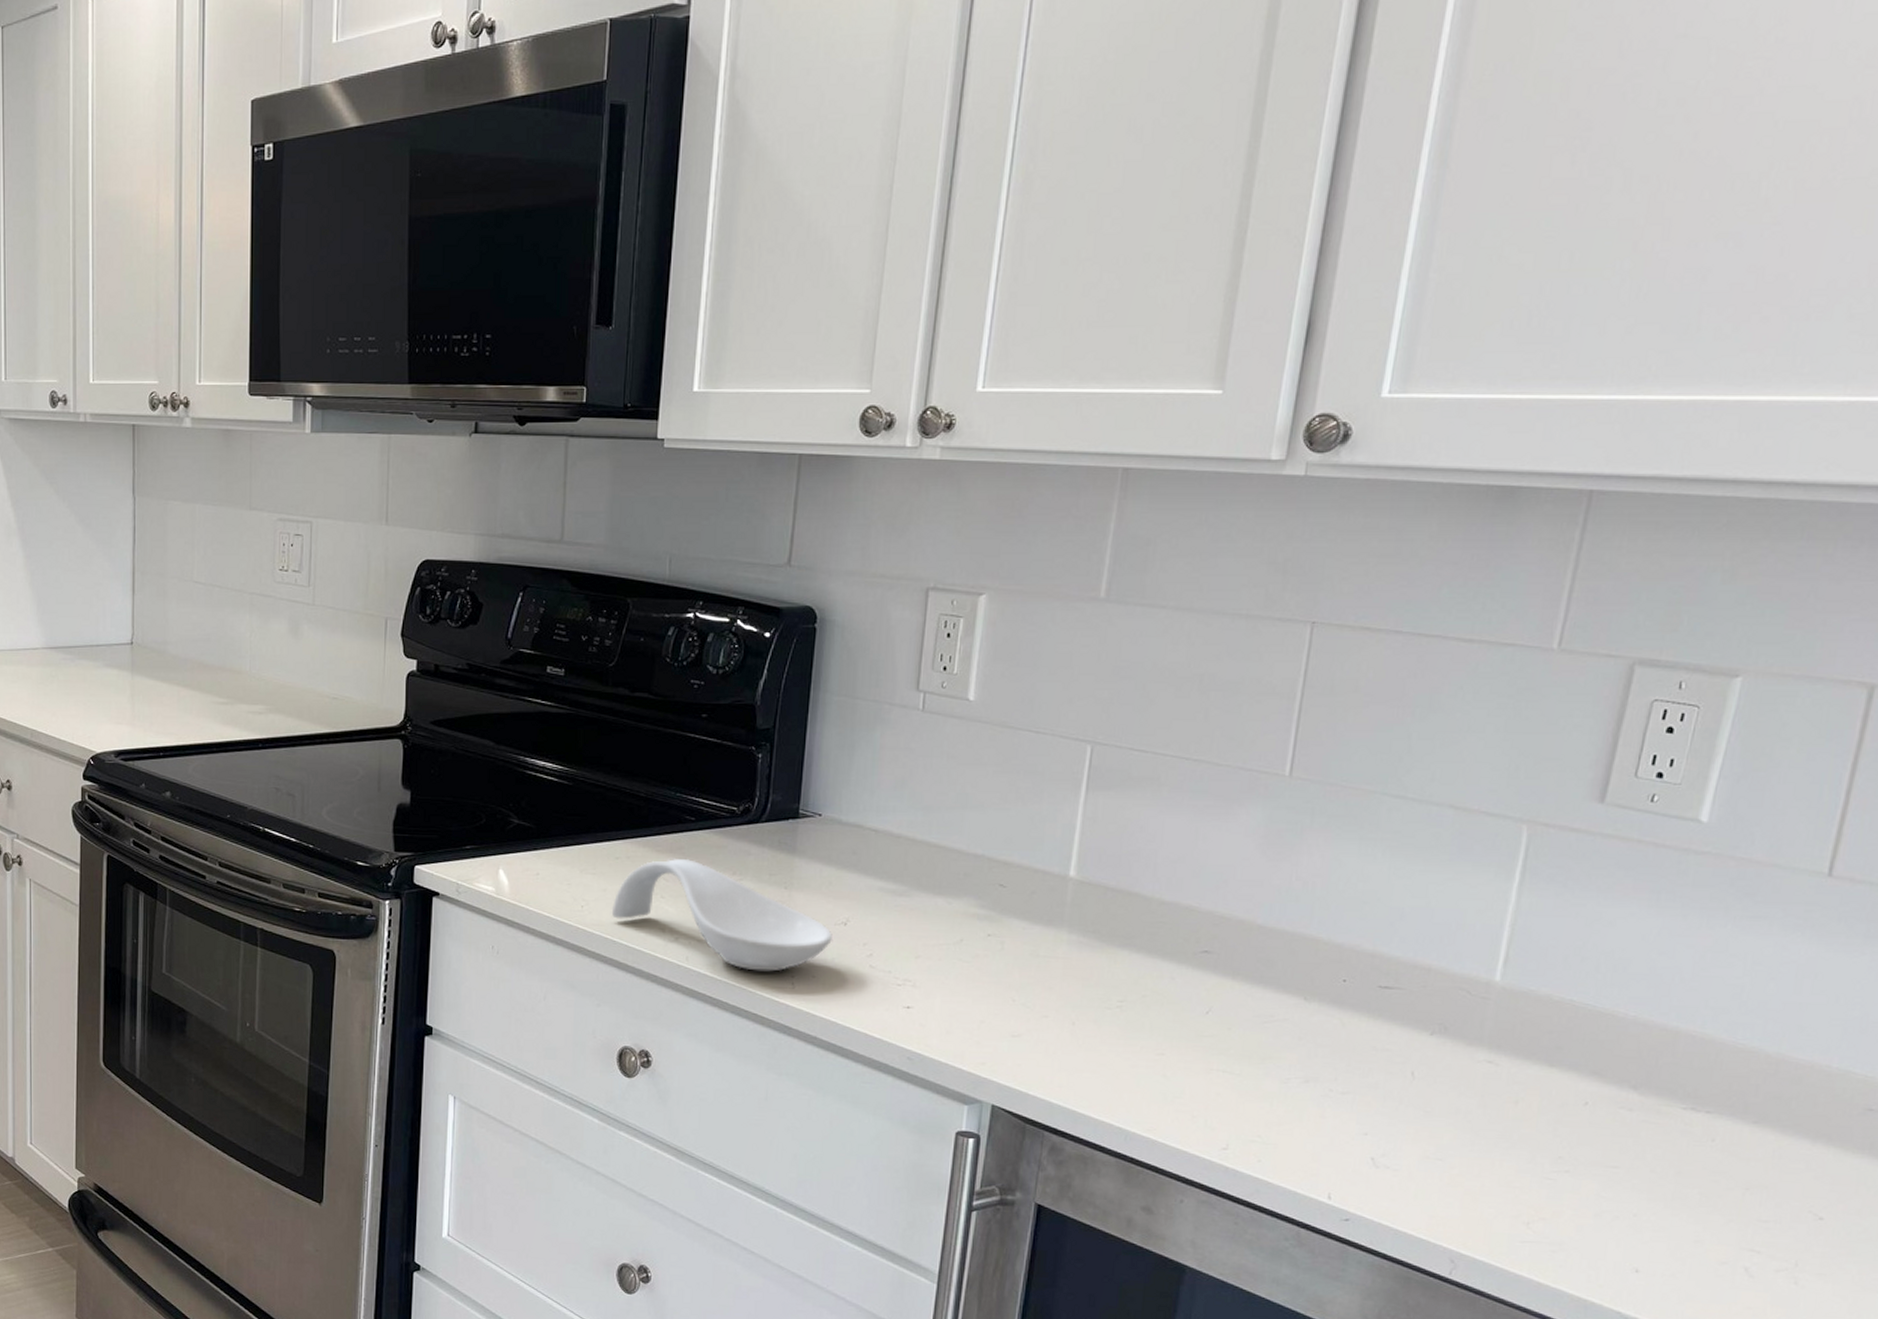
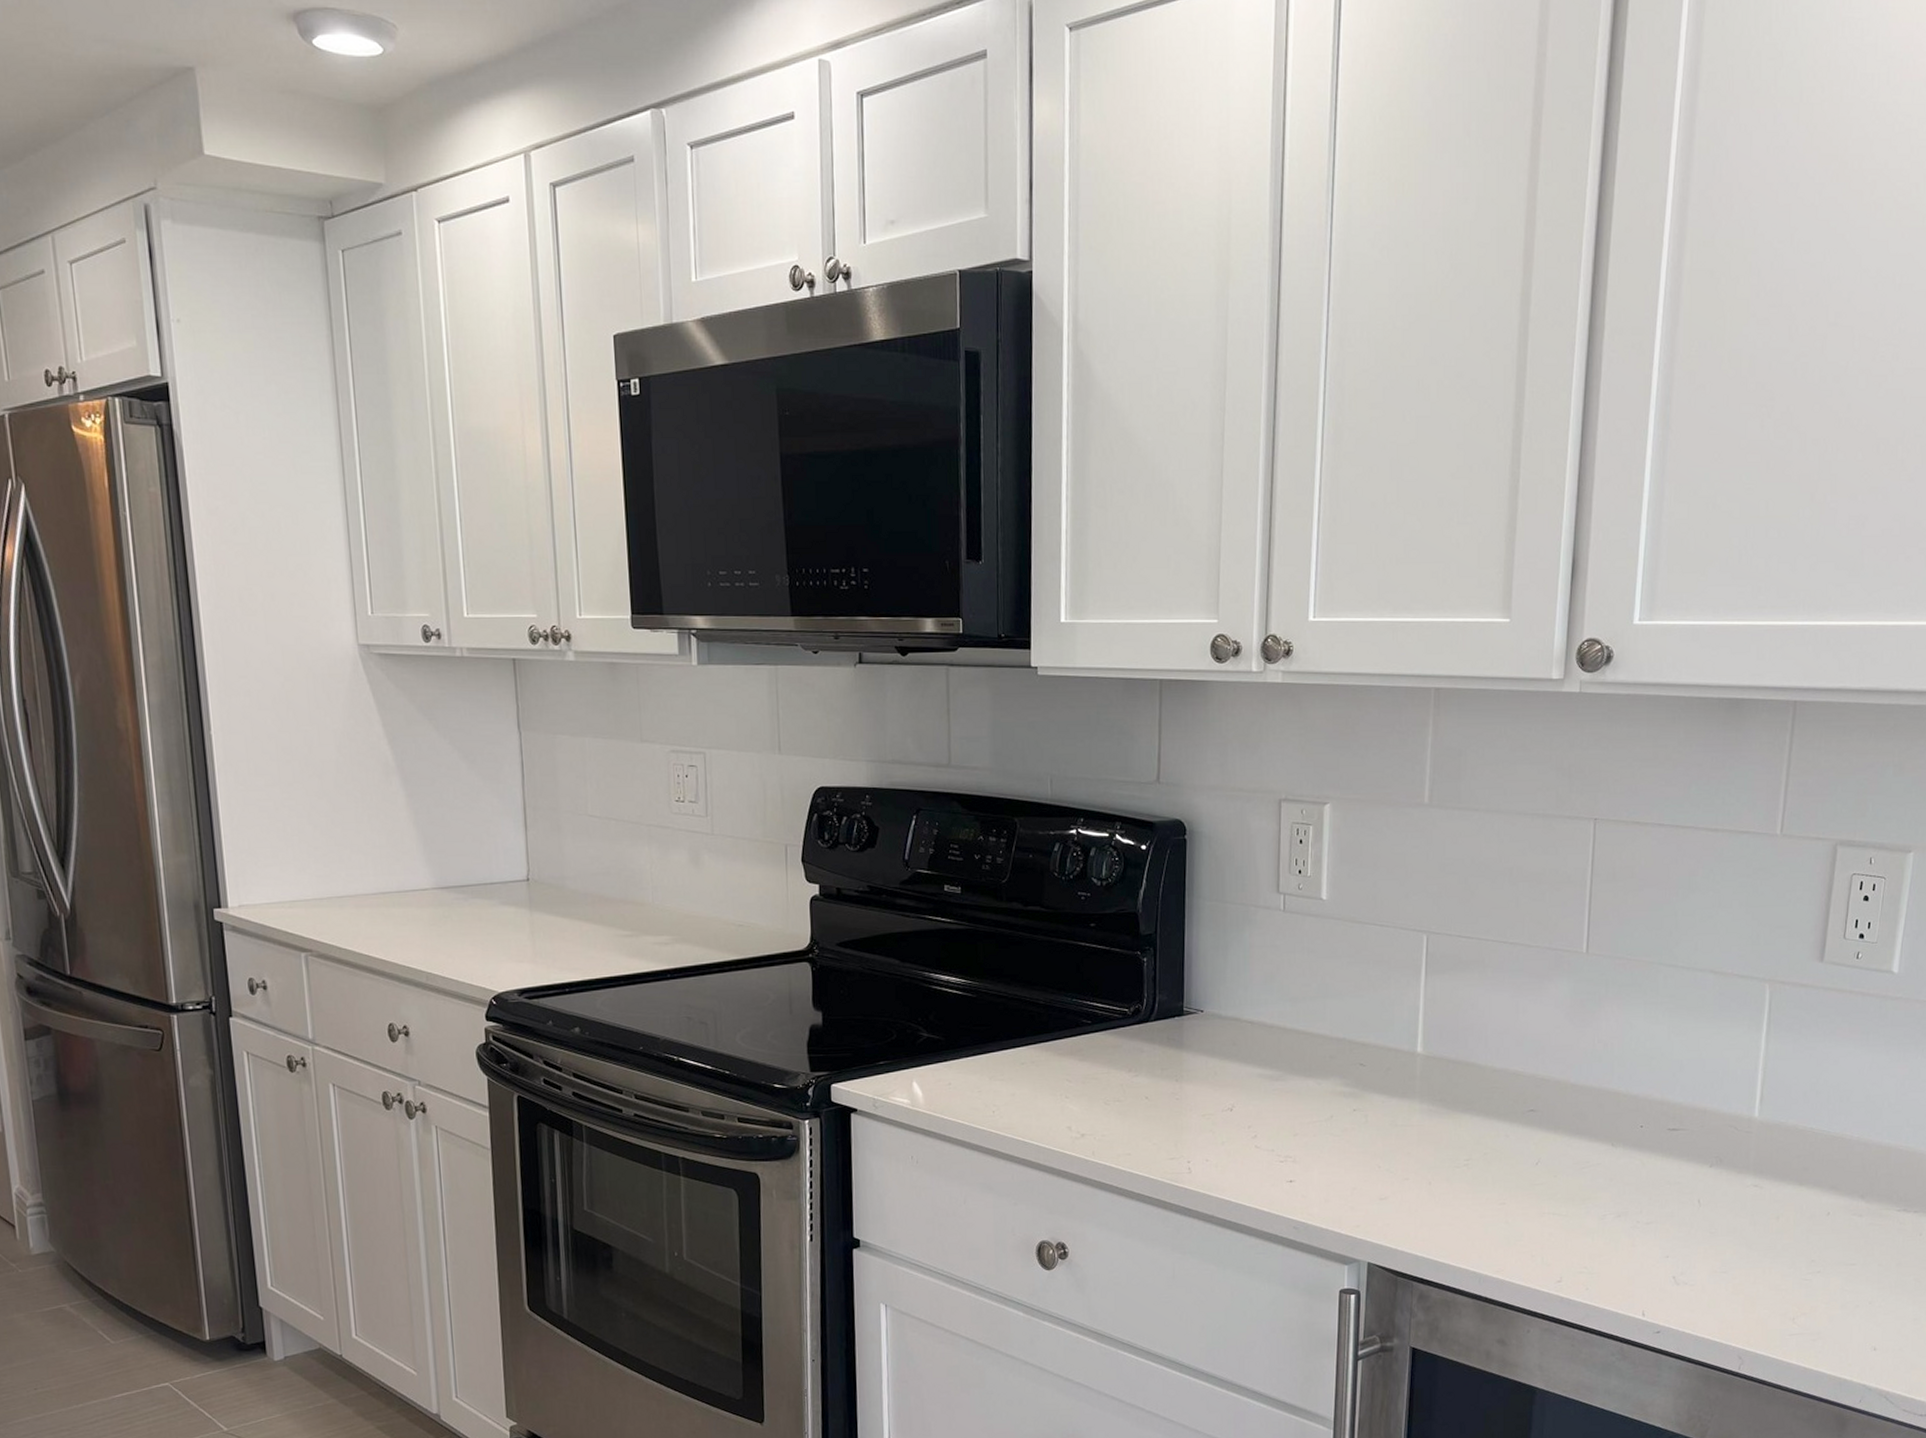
spoon rest: present [611,859,834,972] -> none [1020,1060,1222,1160]

